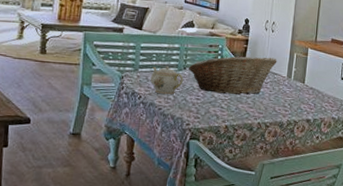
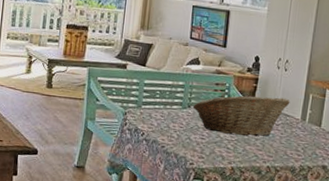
teapot: present [150,66,184,95] -> none [153,103,188,133]

